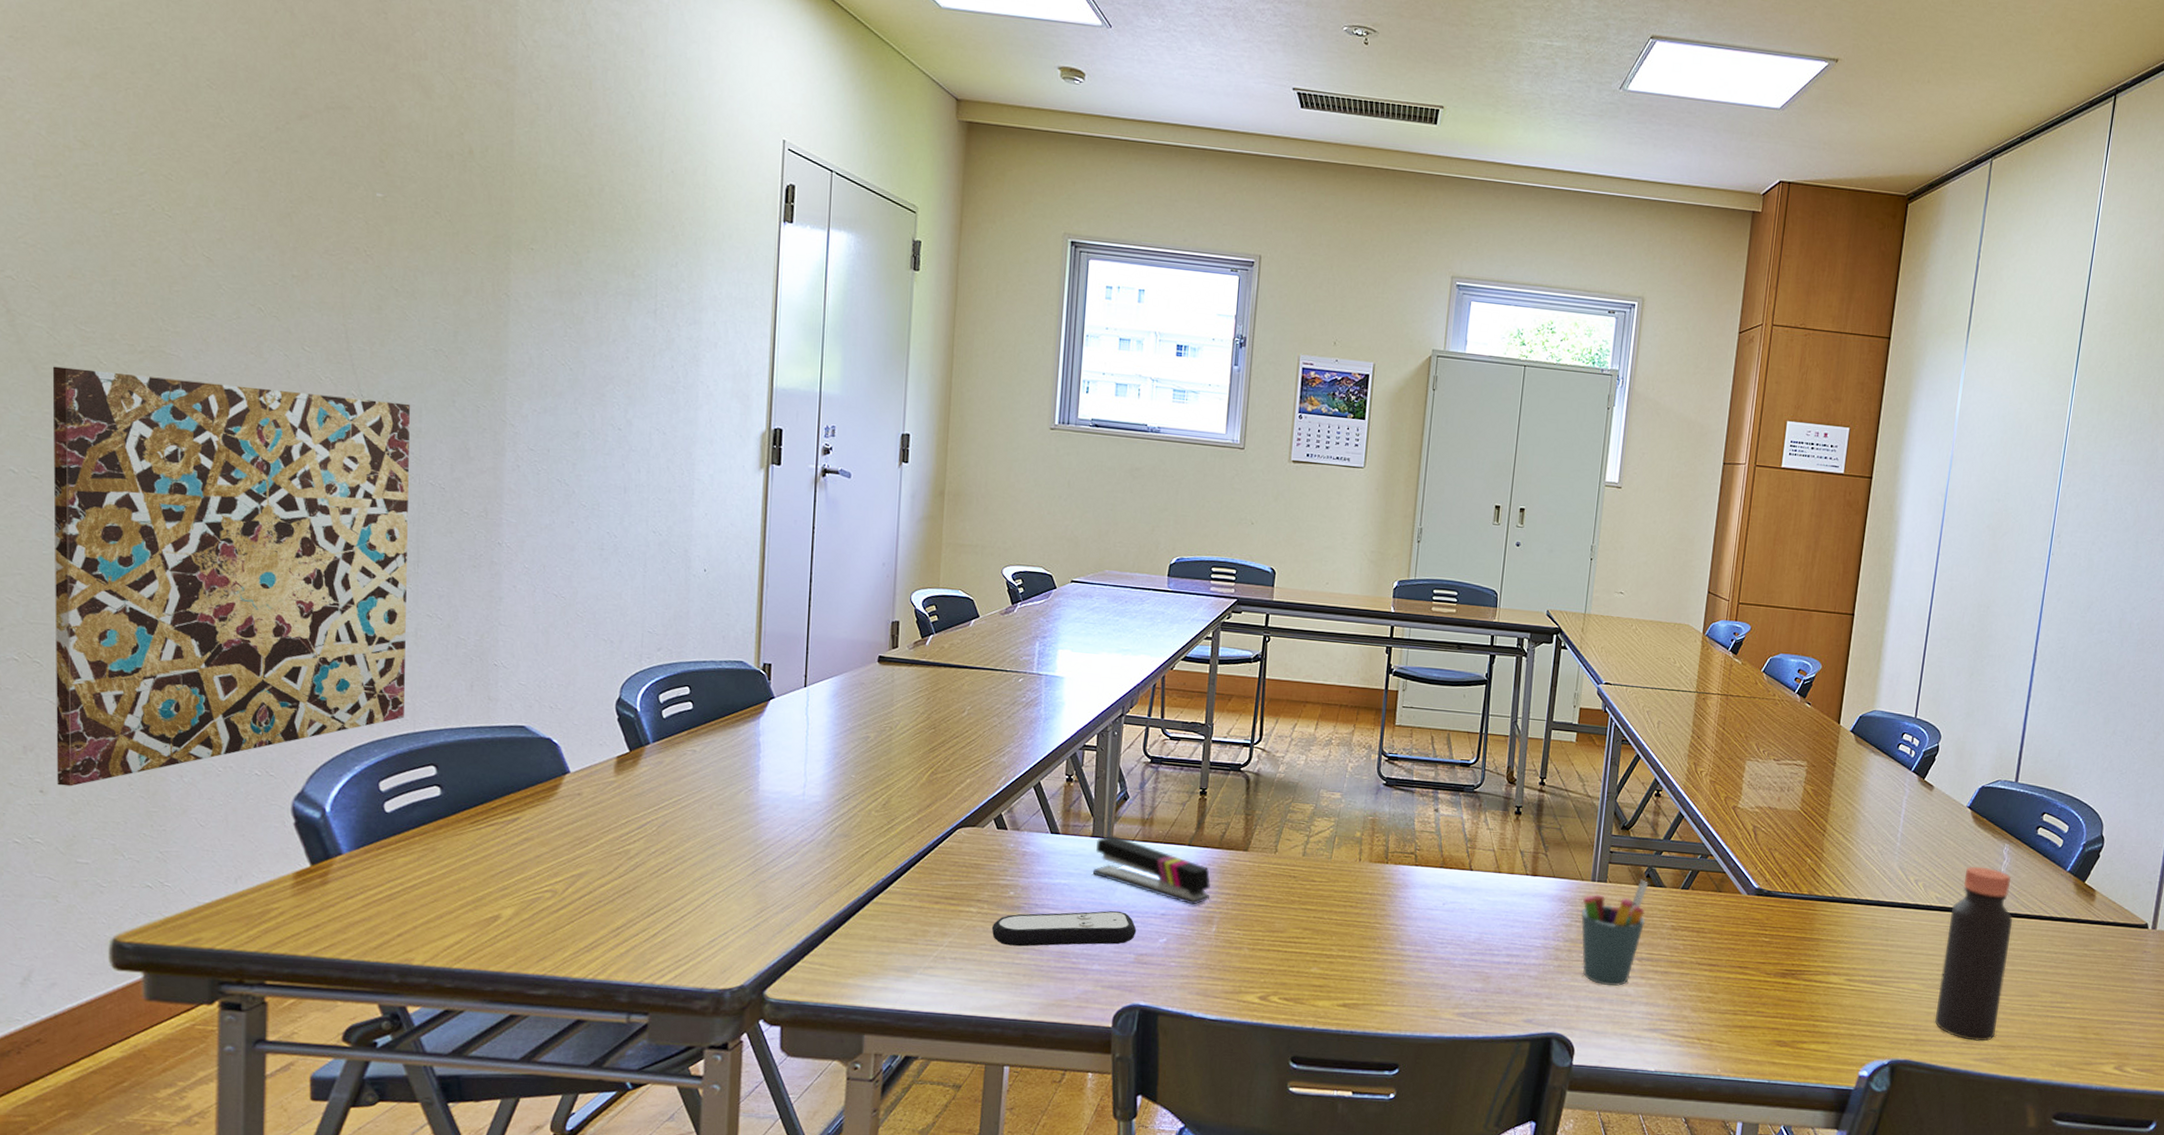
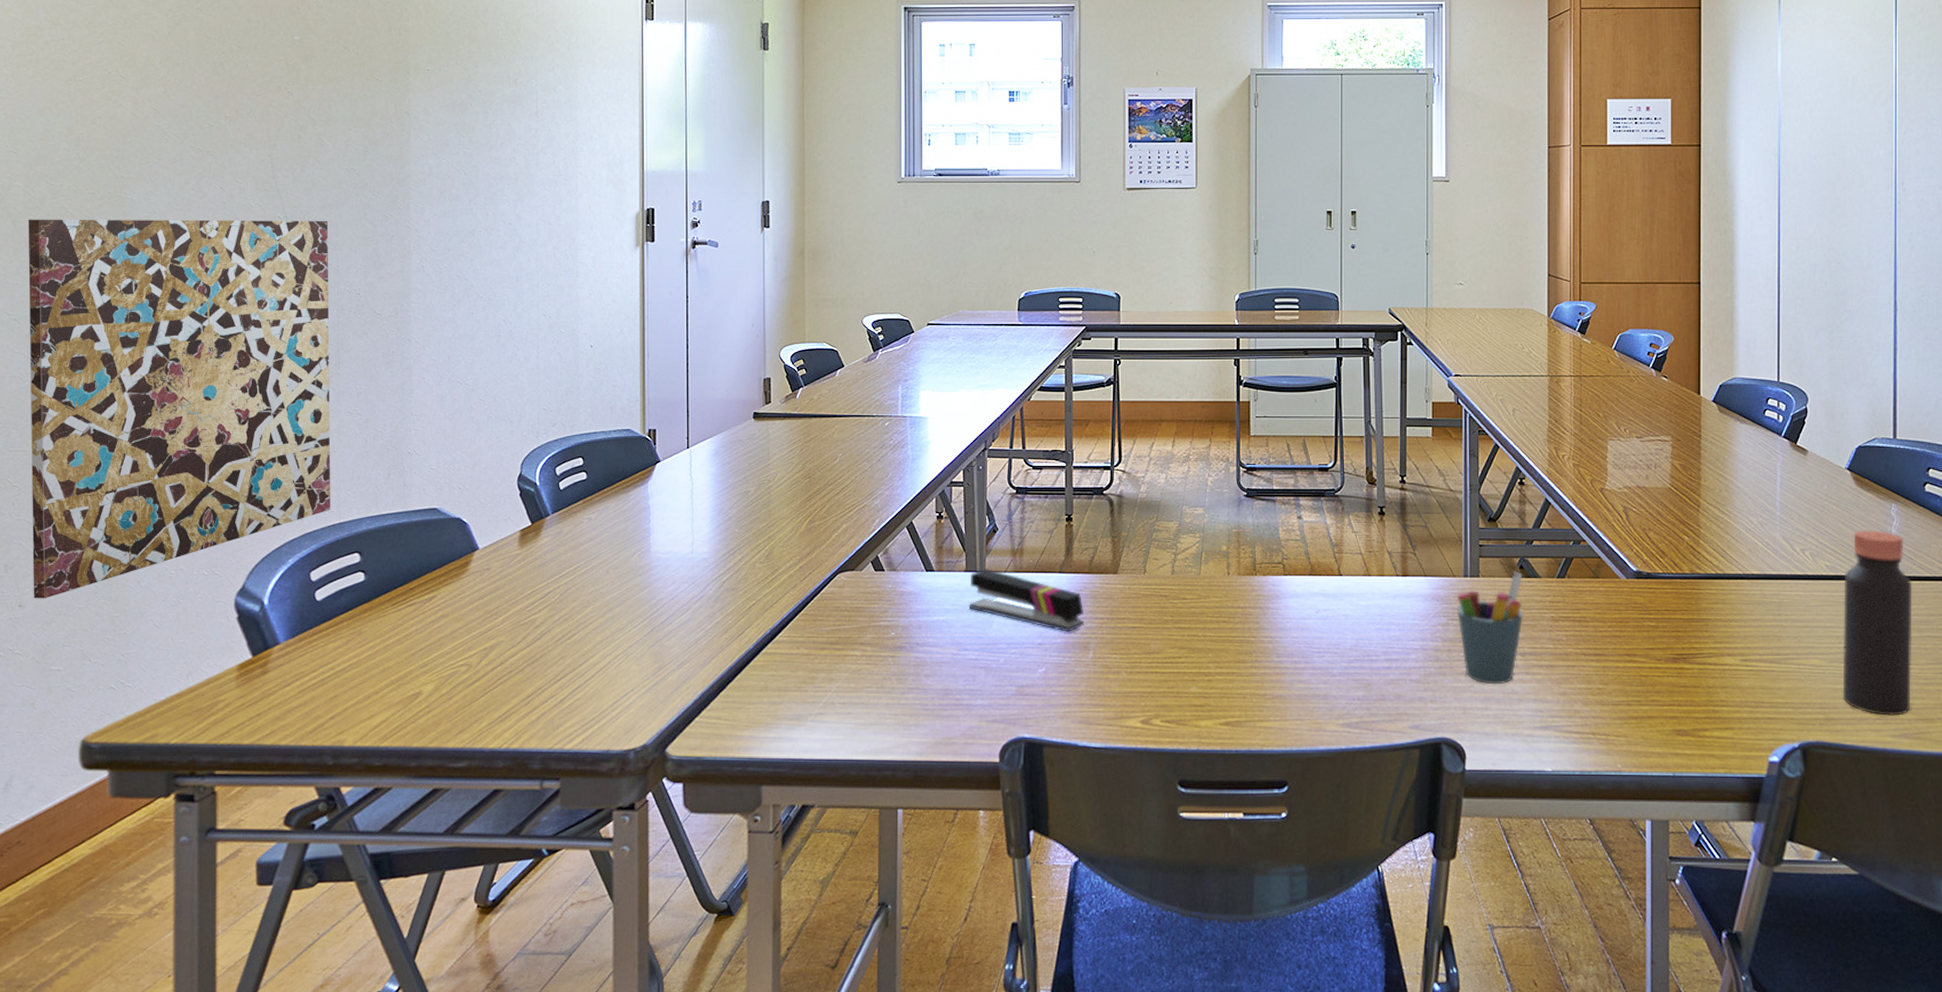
remote control: present [991,910,1137,947] -> none [876,643,1016,687]

